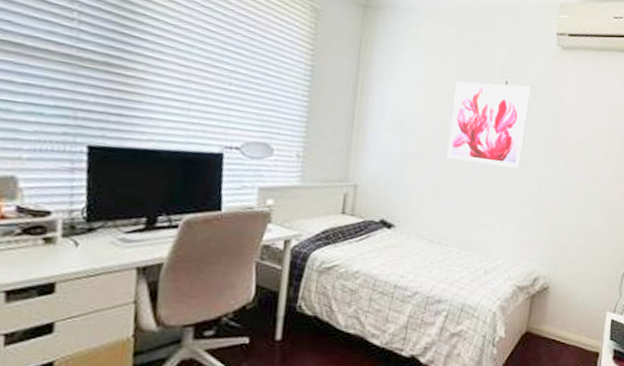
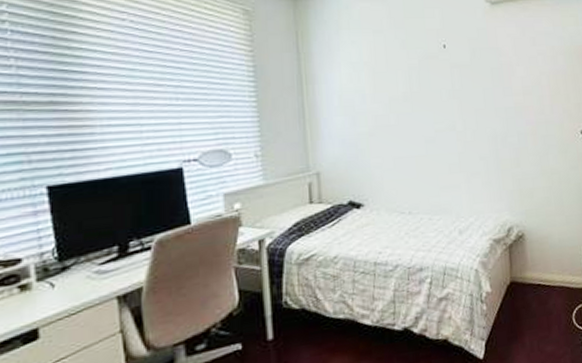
wall art: present [446,81,532,169] -> none [396,46,473,129]

